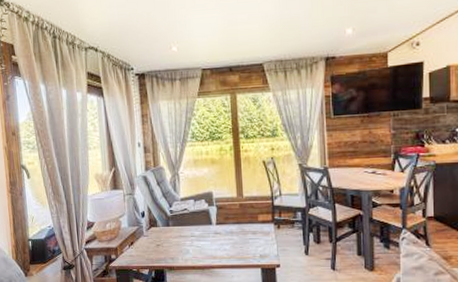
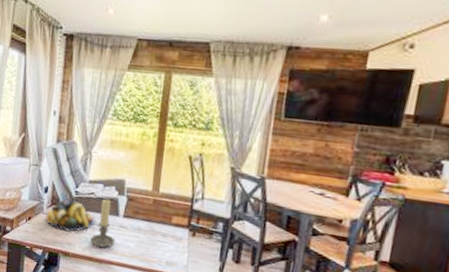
fruit bowl: none [146,220,192,248] -> present [45,199,95,232]
candle holder: none [190,212,213,256] -> present [90,199,116,248]

